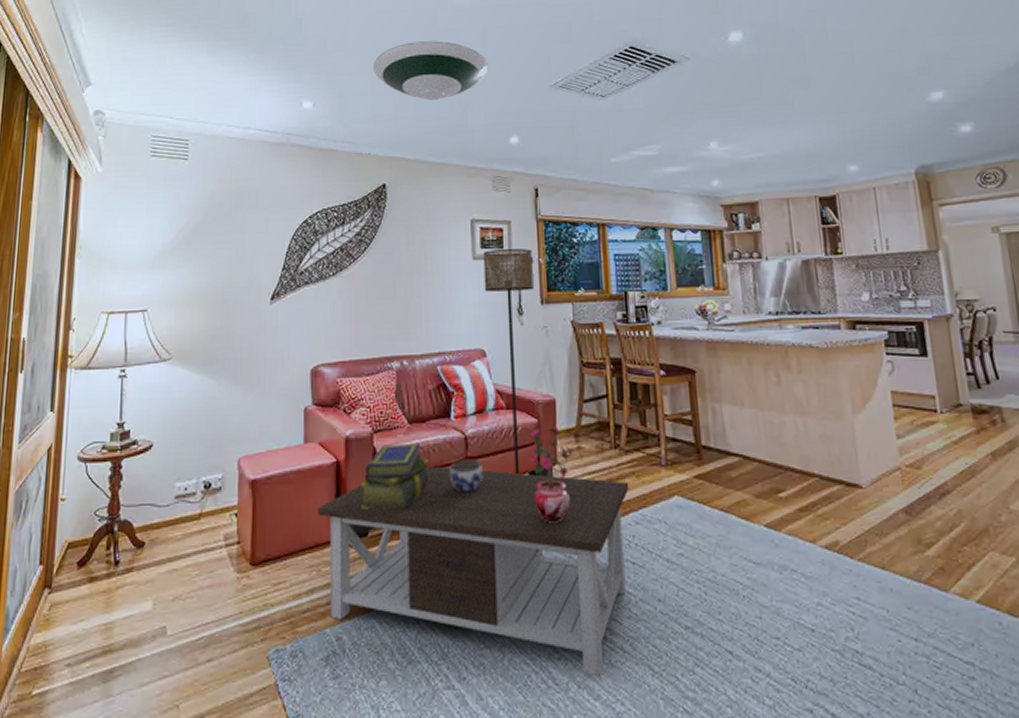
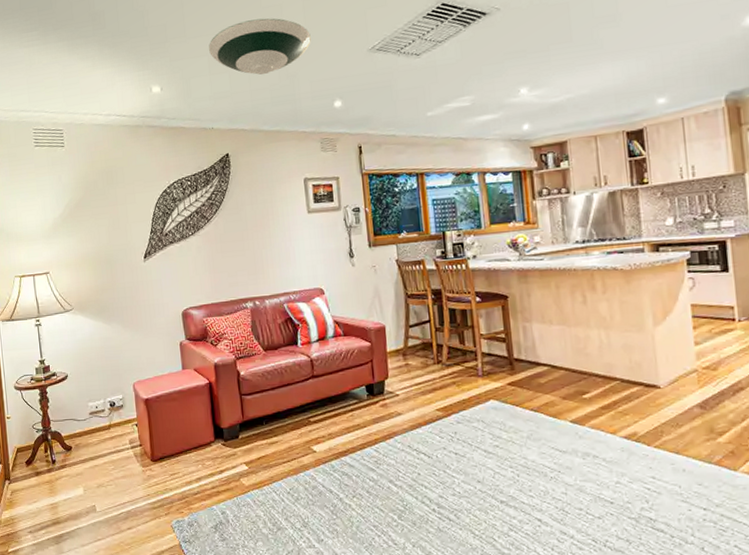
coffee table: present [318,466,630,677] -> none [198,383,451,539]
stack of books: present [361,444,430,512] -> none [230,366,284,420]
jar: present [450,459,484,493] -> none [300,376,328,404]
floor lamp: present [483,248,534,474] -> none [316,200,362,387]
potted plant: present [529,426,575,523] -> none [364,348,404,424]

